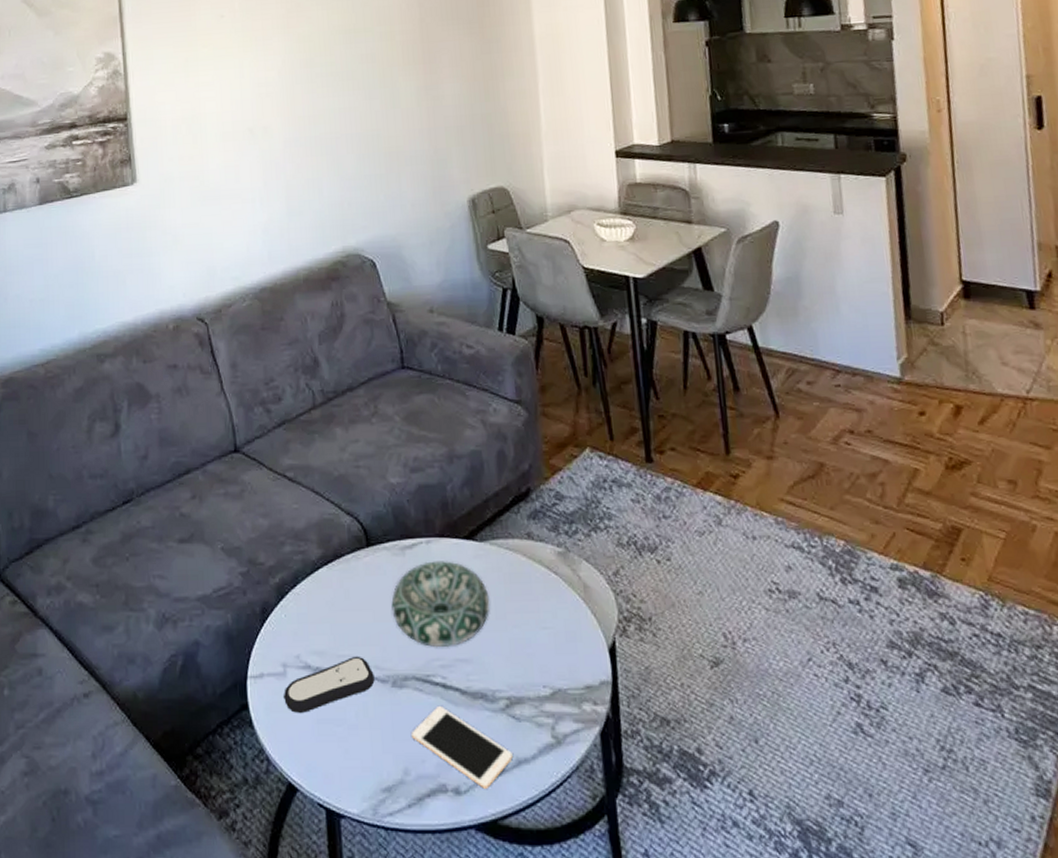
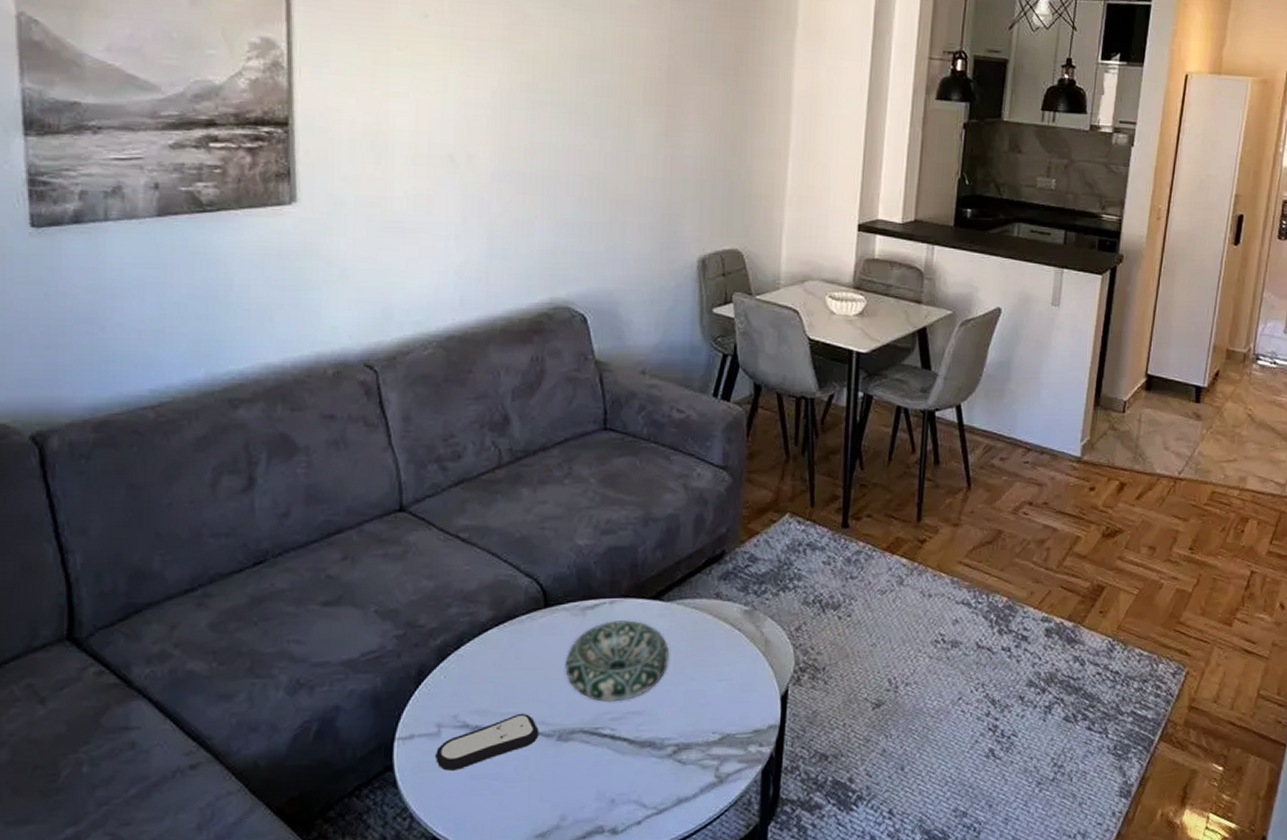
cell phone: present [412,705,513,789] -> none [573,755,674,827]

